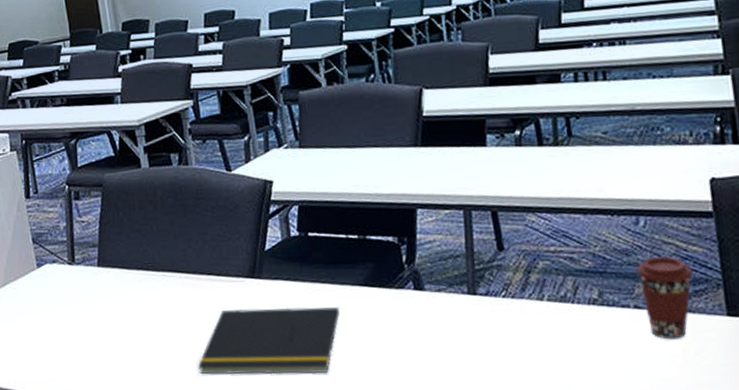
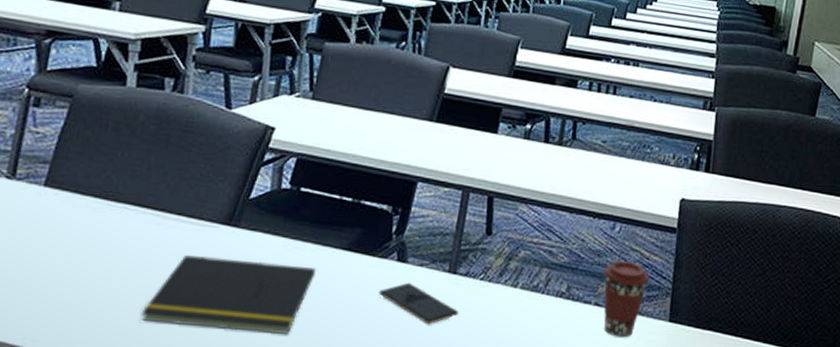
smartphone: none [403,309,488,349] -> present [379,282,459,325]

